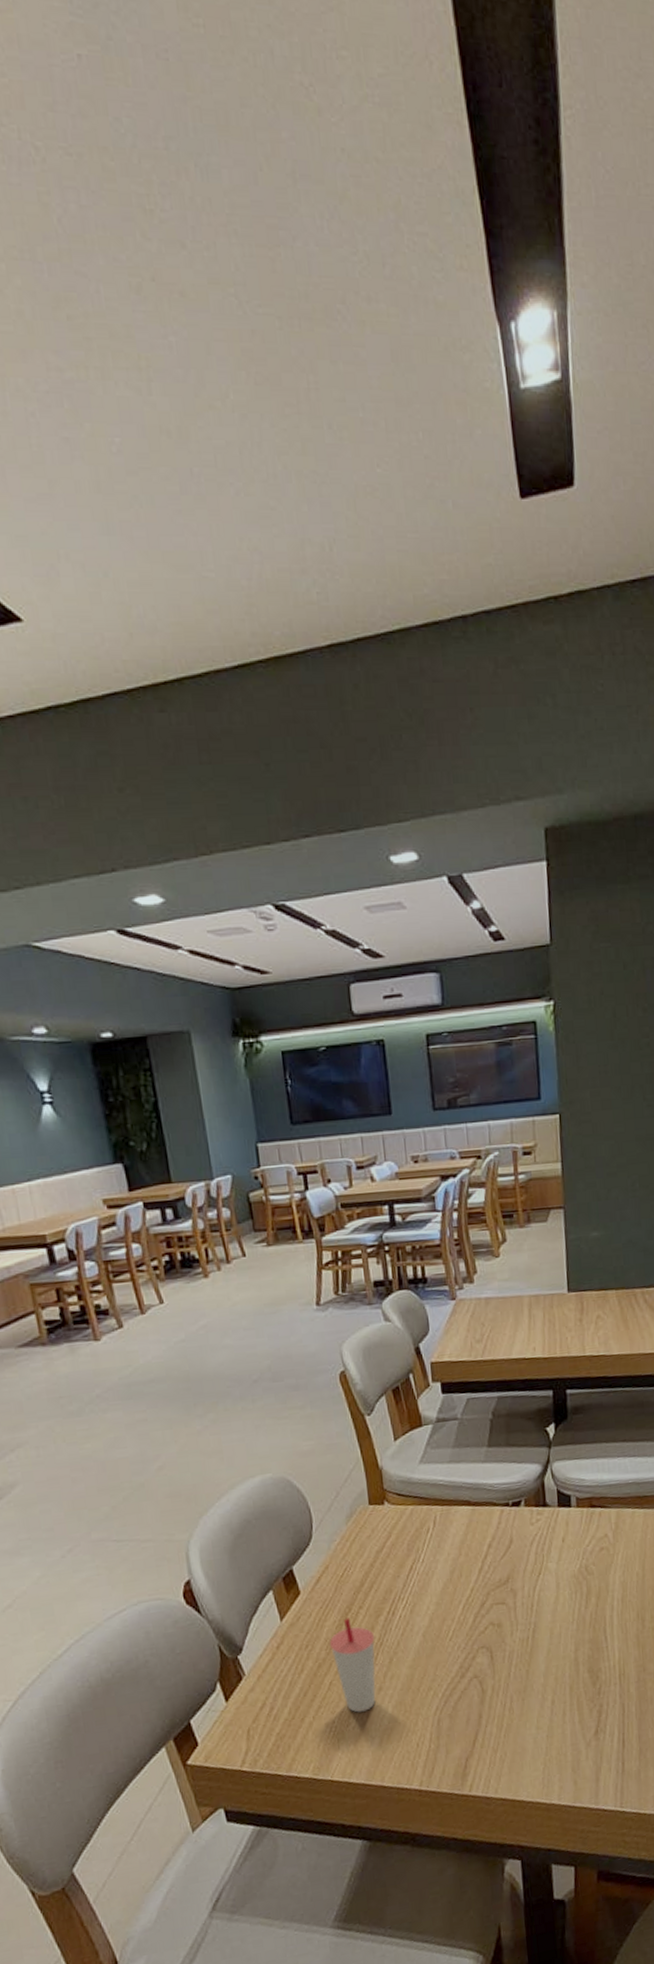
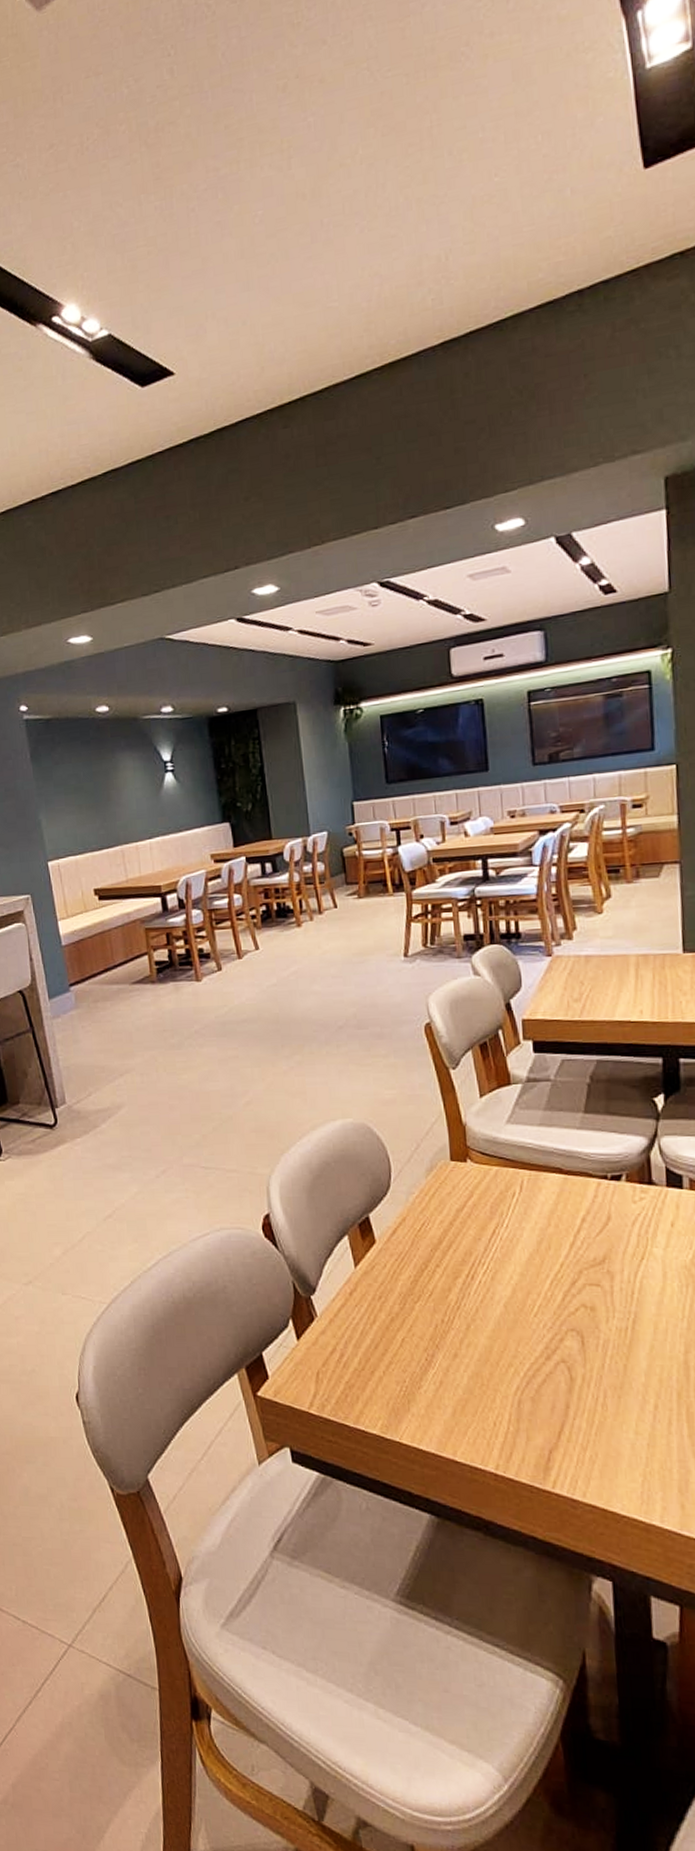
cup: present [329,1618,376,1713] -> none [403,1275,452,1376]

